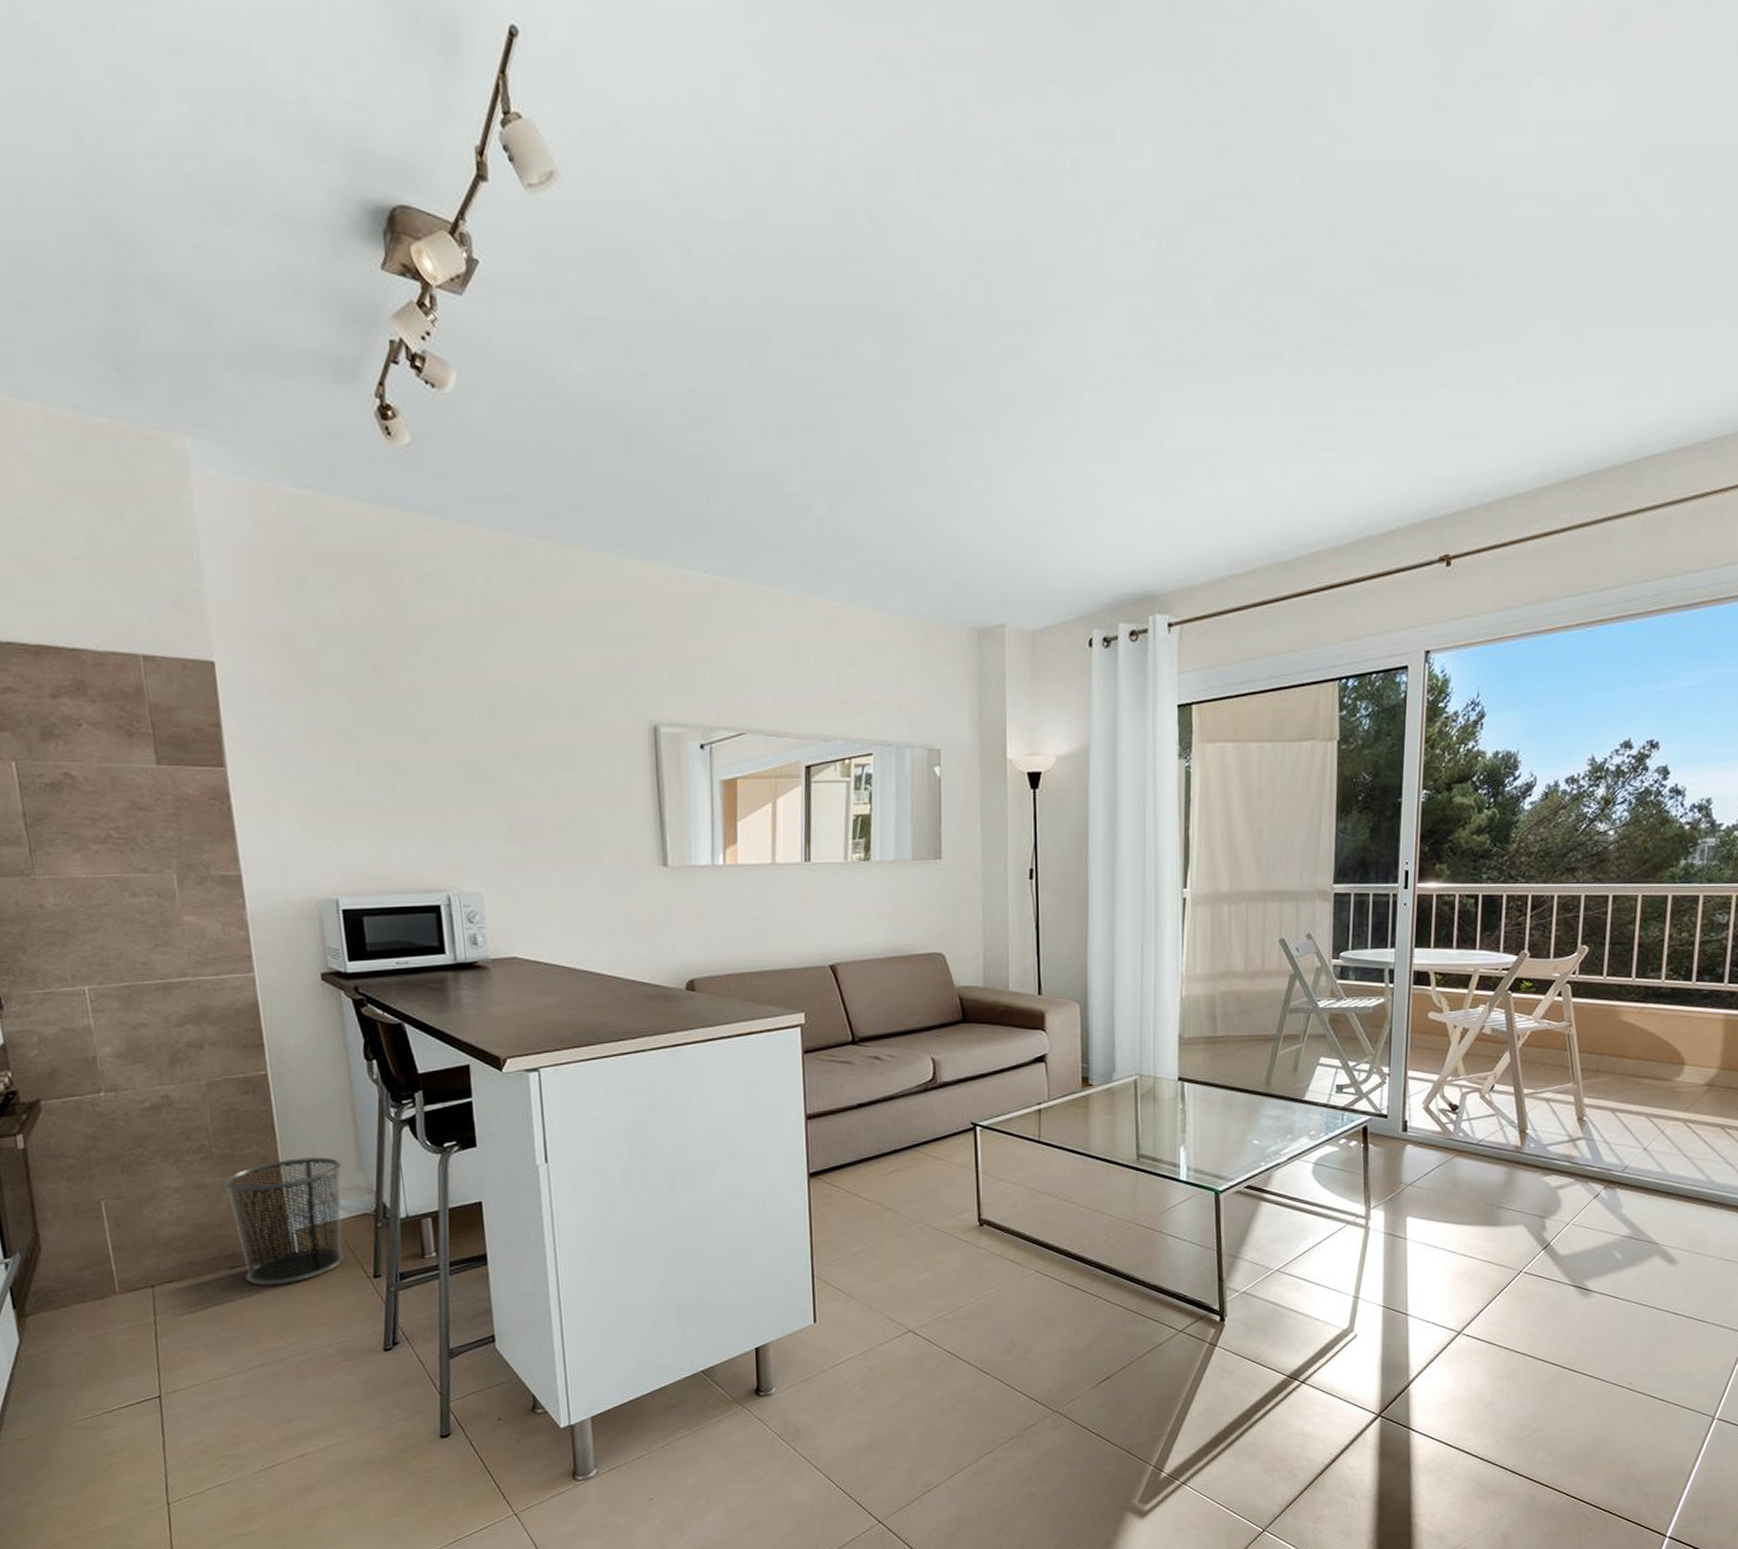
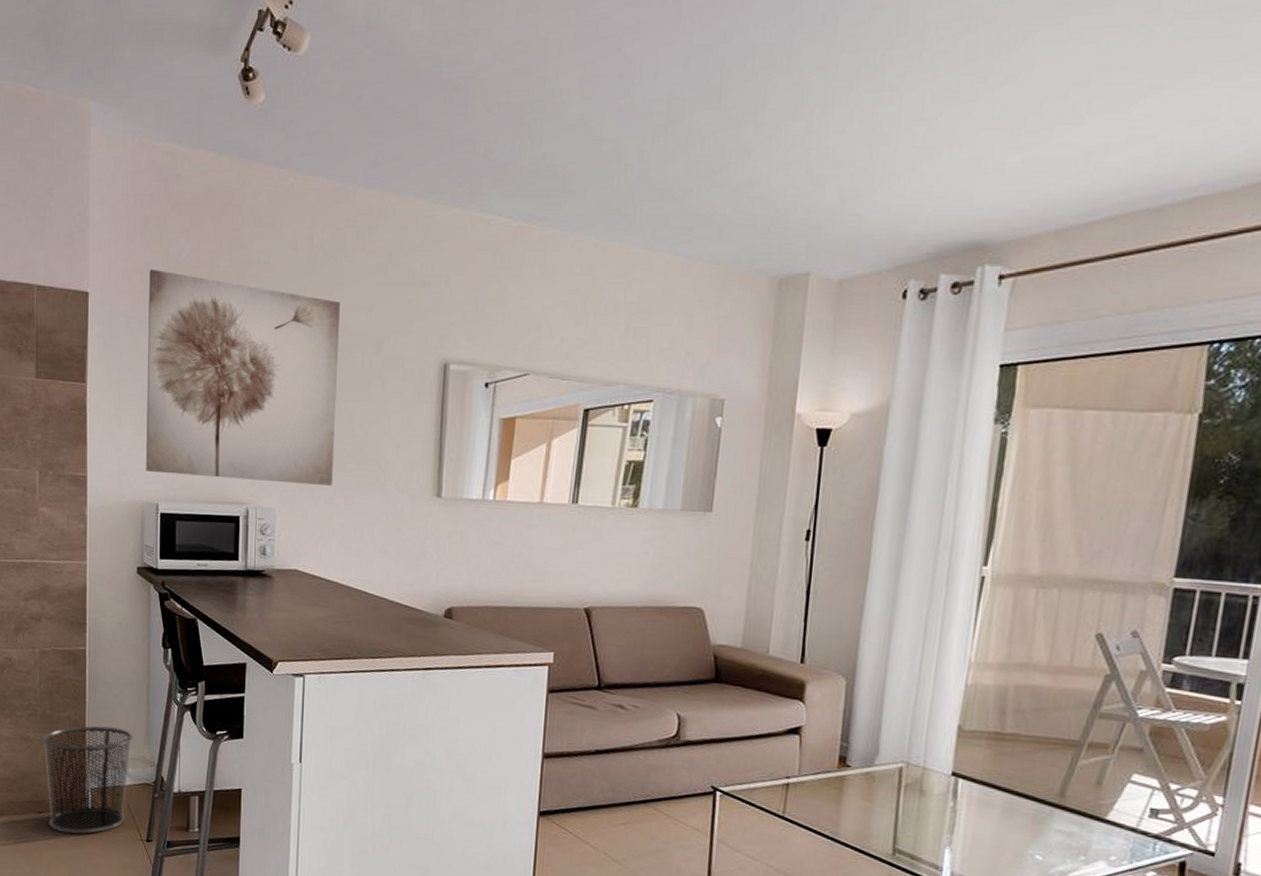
wall art: none [291,632,545,865] -> present [146,268,340,486]

